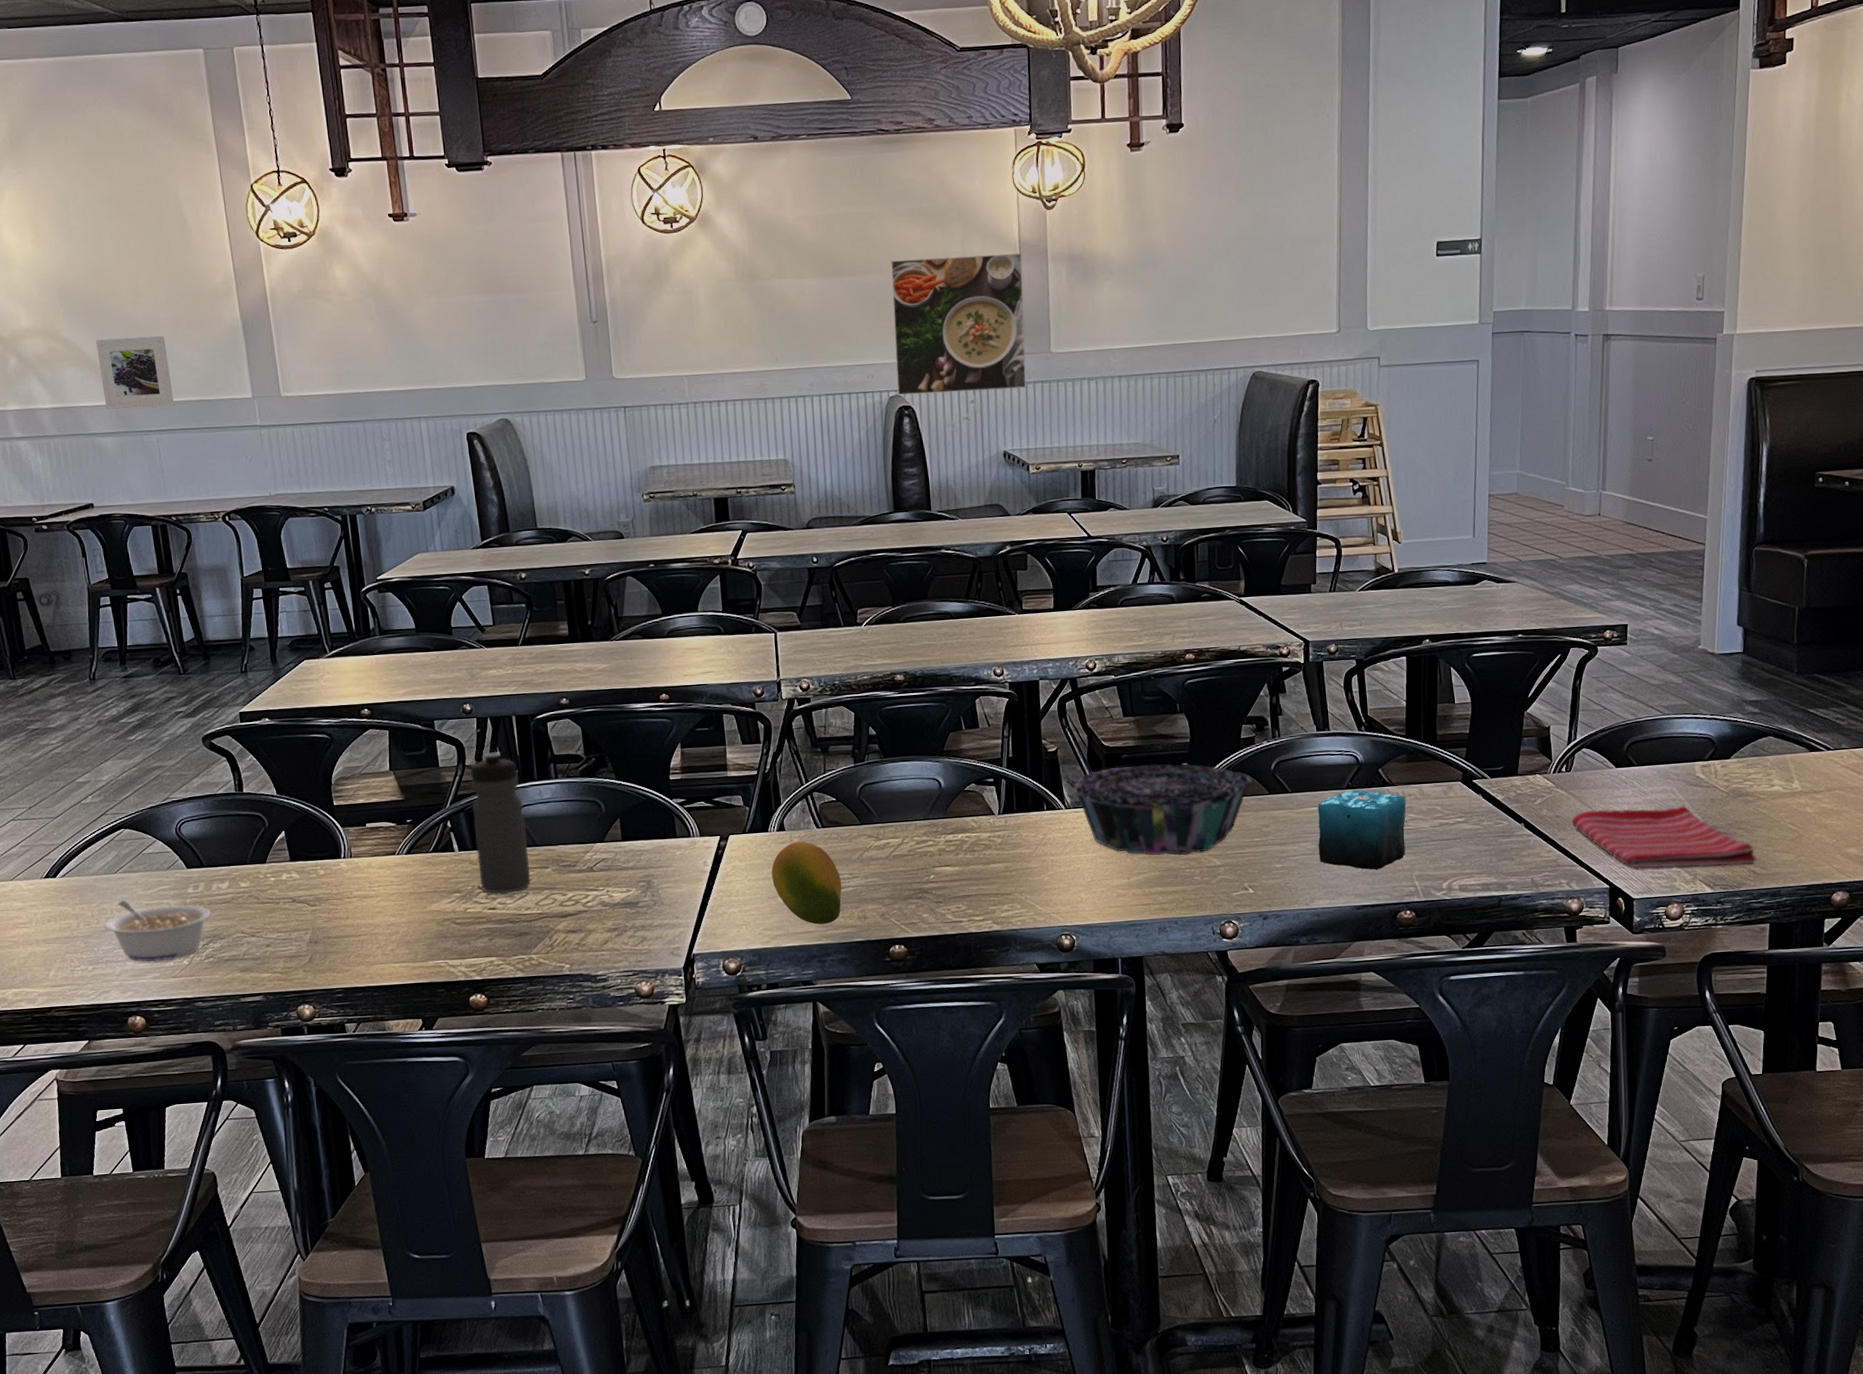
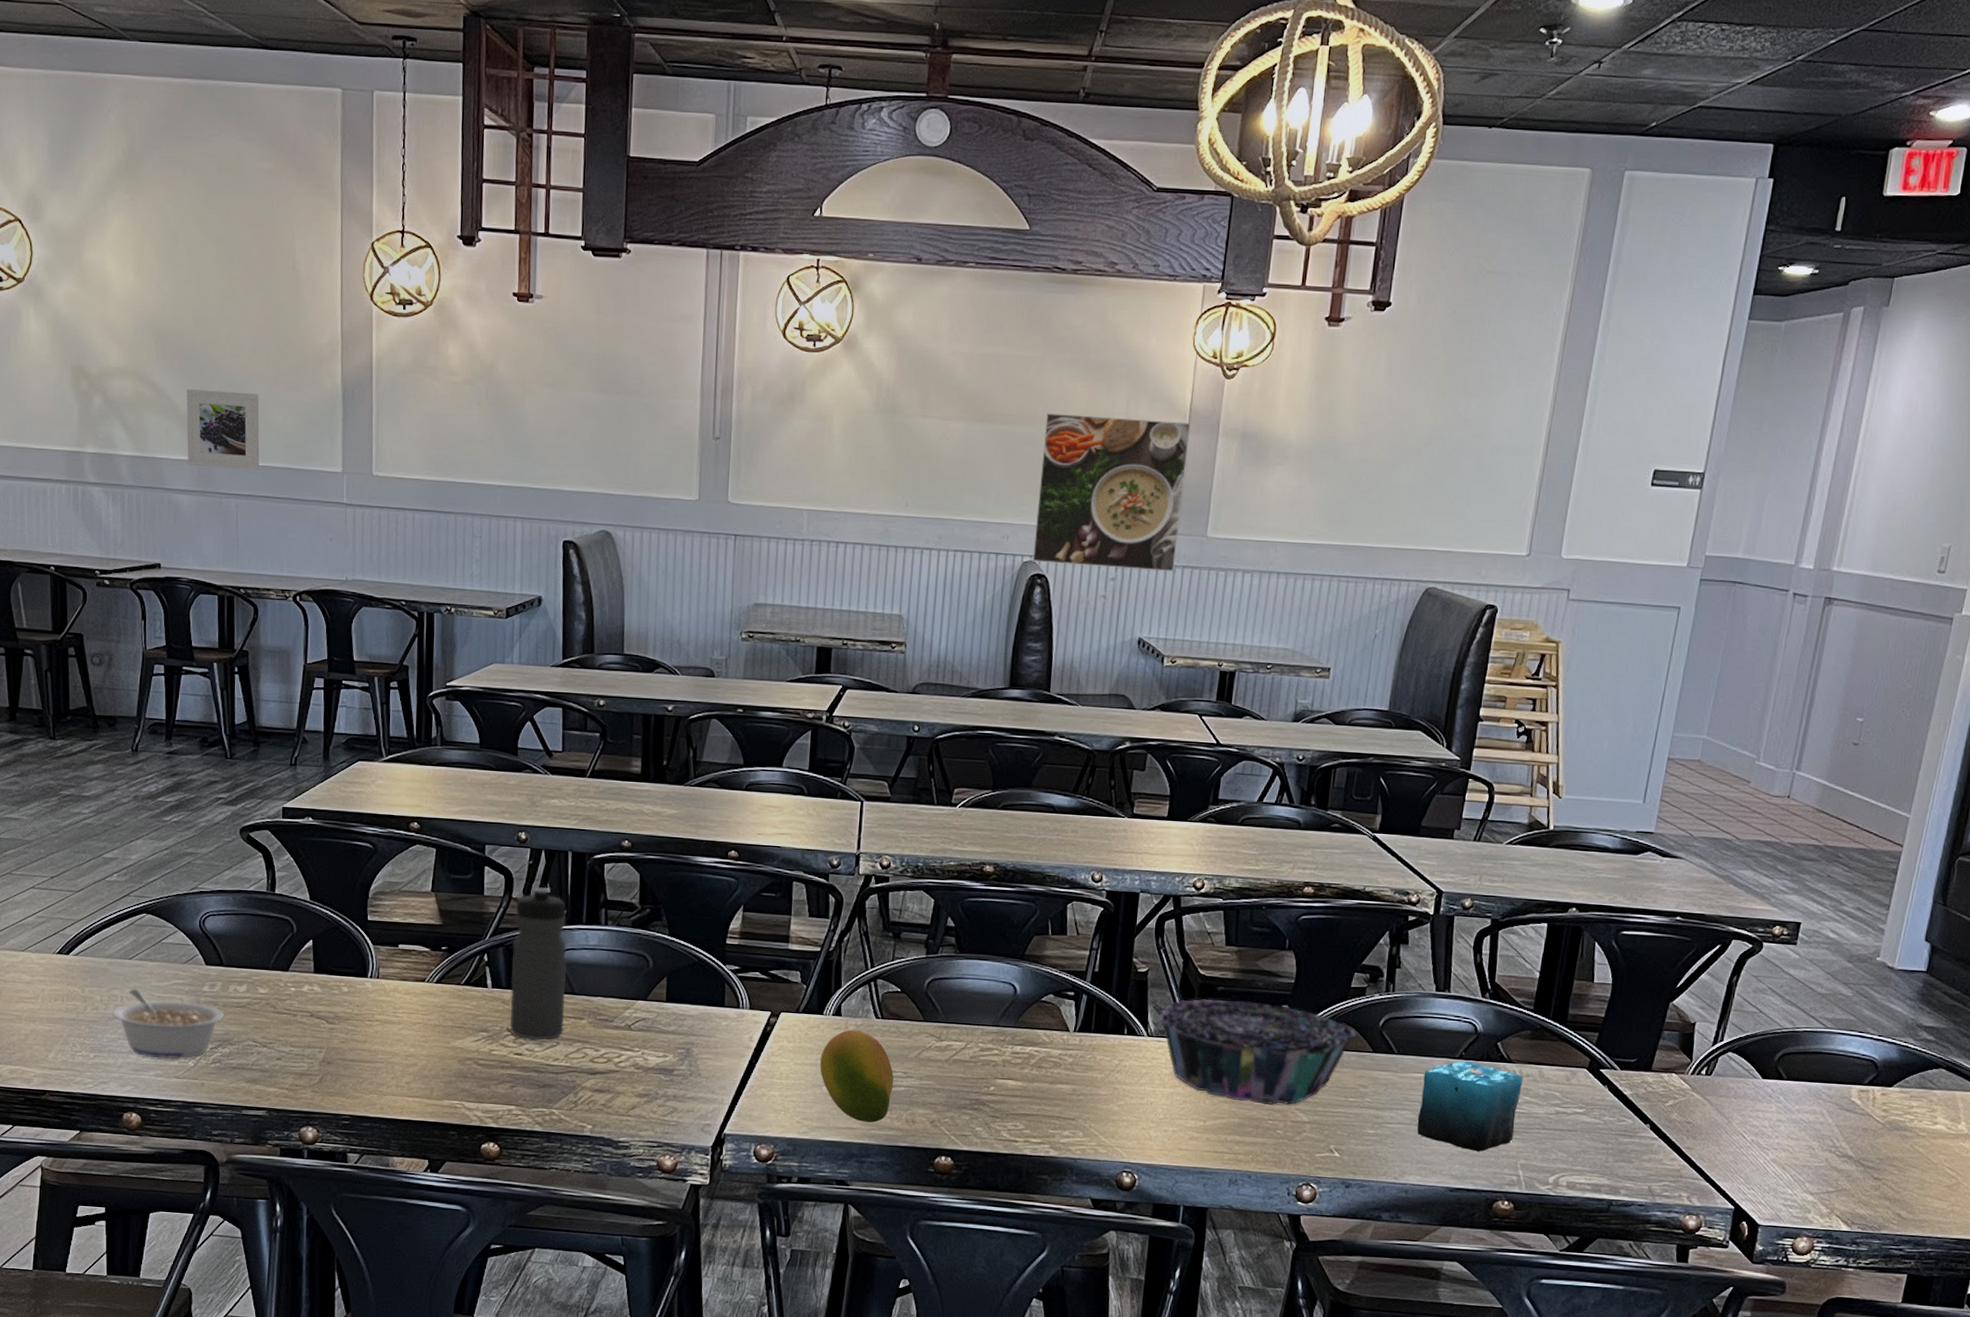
dish towel: present [1571,805,1756,869] -> none [1703,1121,1904,1206]

